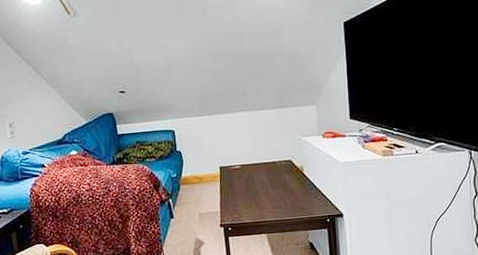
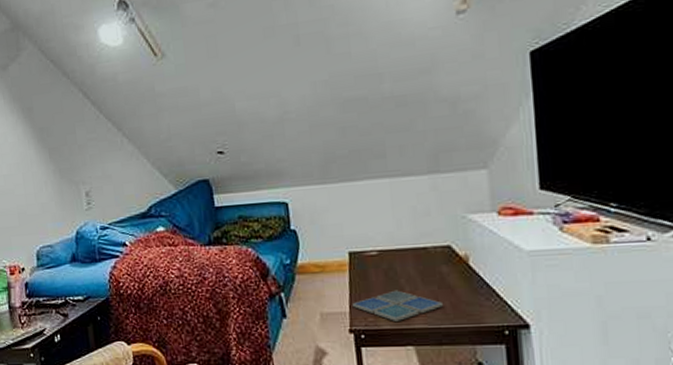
drink coaster: none [222,193,287,217] -> present [352,290,444,321]

